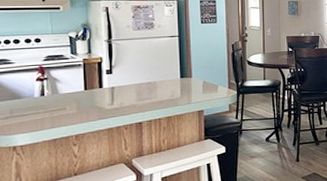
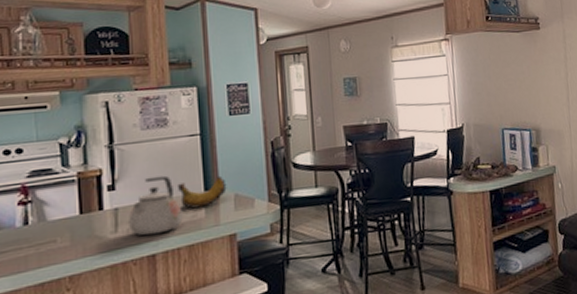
kettle: none [122,65,163,109] -> present [129,175,183,236]
banana bunch: none [161,67,198,91] -> present [178,175,227,209]

